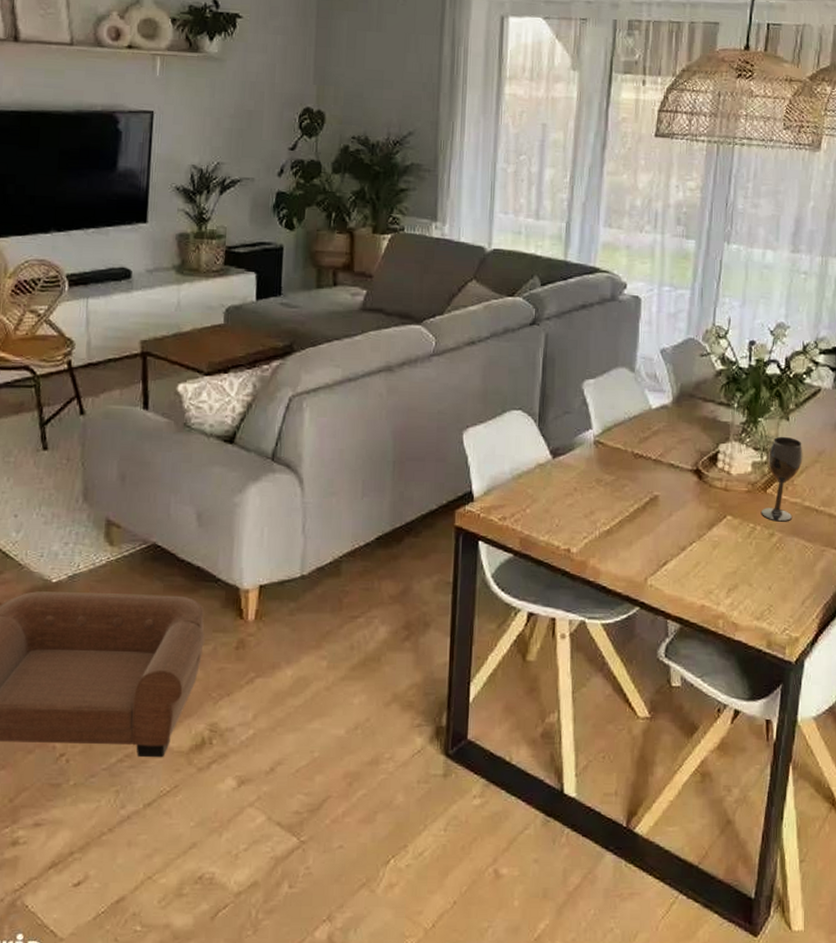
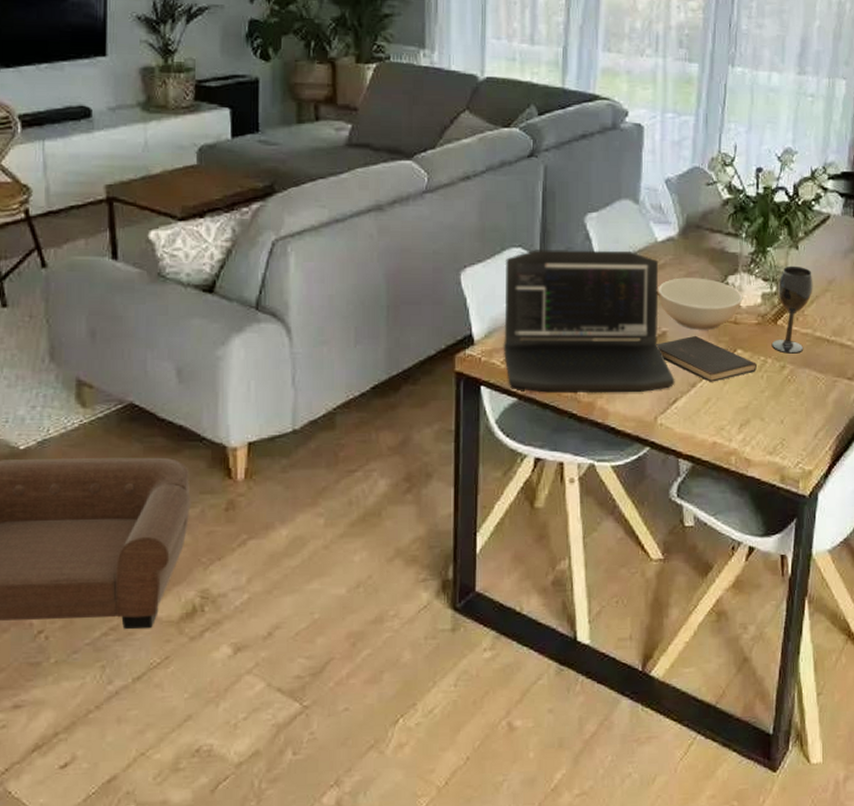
laptop: none [501,412,666,553] -> present [503,249,675,394]
hardcover book: none [648,501,746,547] -> present [656,336,757,382]
bowl: none [651,444,734,496] -> present [658,277,743,330]

